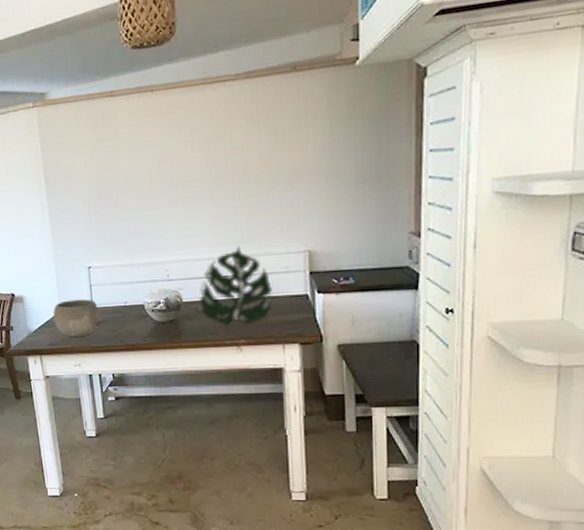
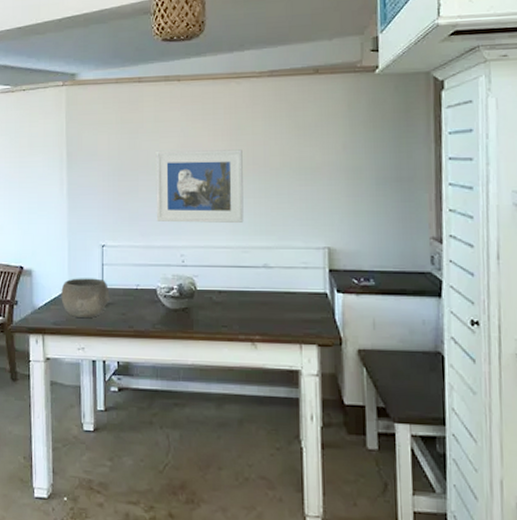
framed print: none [133,159,225,239] -> present [156,149,244,223]
plant: present [199,246,273,326] -> none [214,236,290,319]

